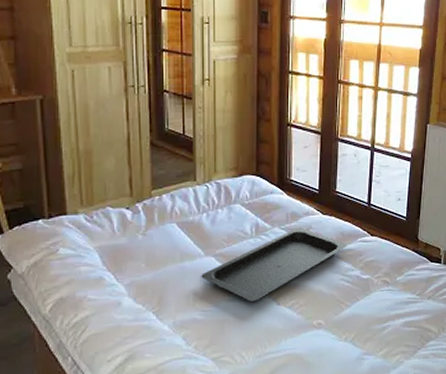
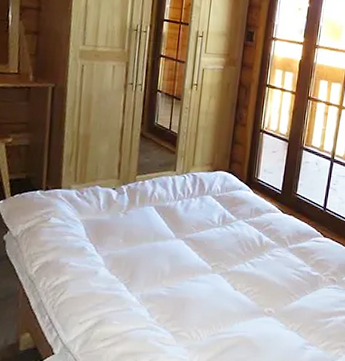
serving tray: present [201,228,347,302] -> none [170,223,302,285]

